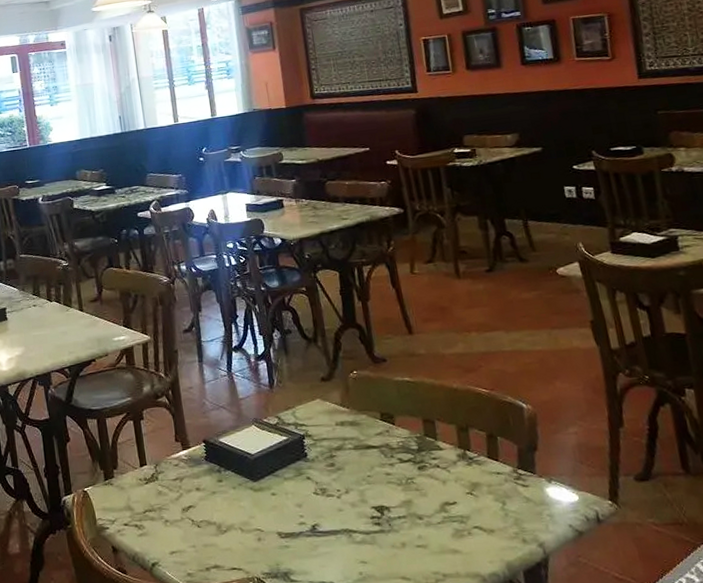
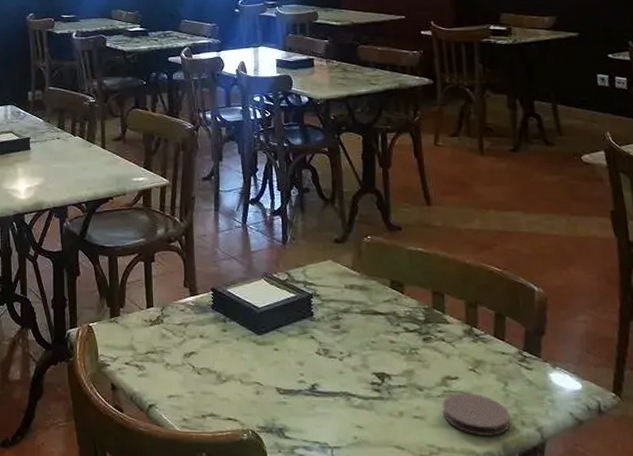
coaster: none [443,516,512,558] -> present [442,392,510,436]

